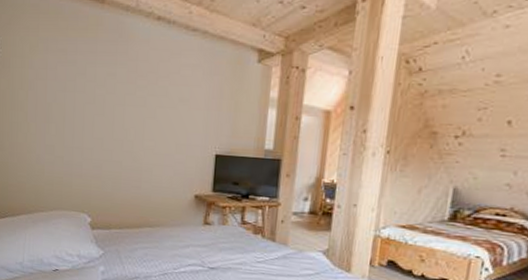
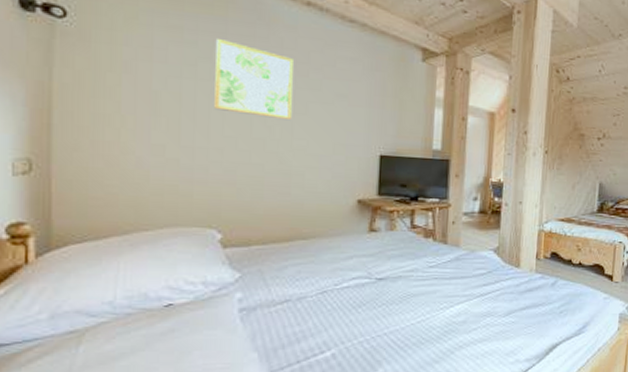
wall art: none [87,56,146,123] -> present [214,38,294,119]

